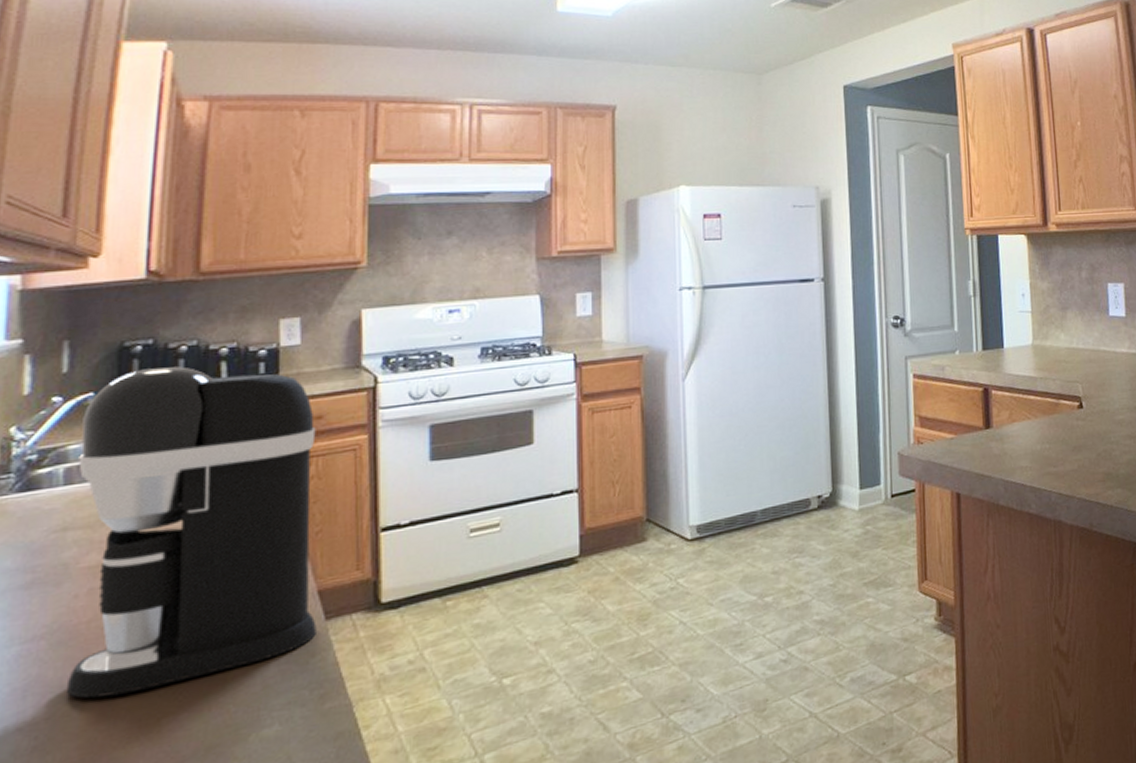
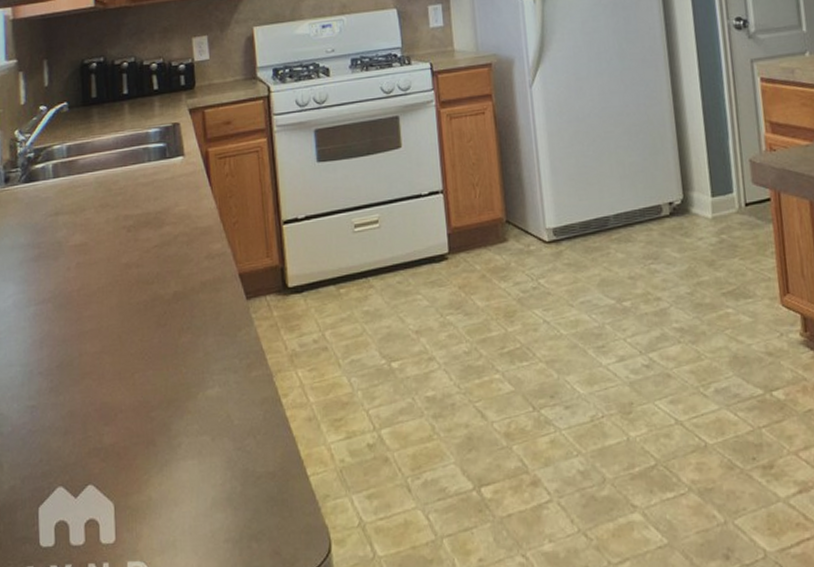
coffee maker: present [66,367,317,699] -> none [61,80,241,353]

